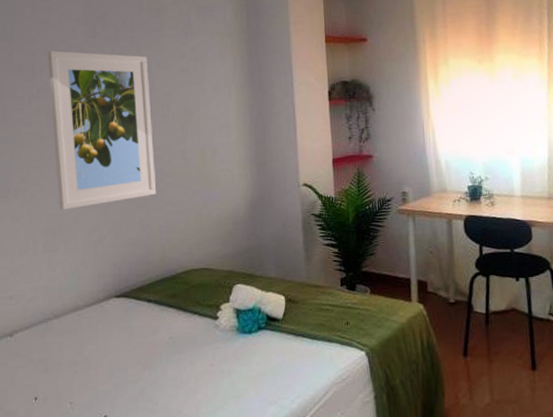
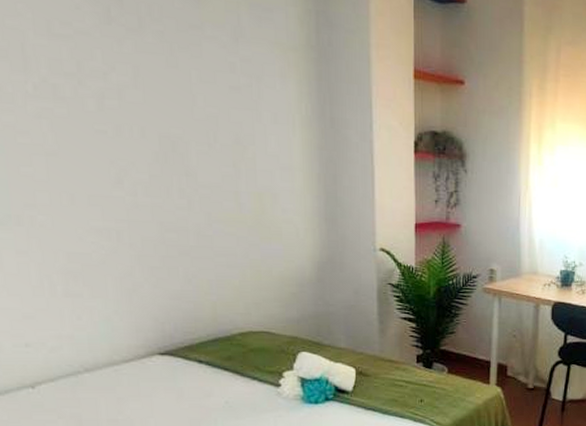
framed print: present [47,50,157,210] -> none [42,33,204,249]

